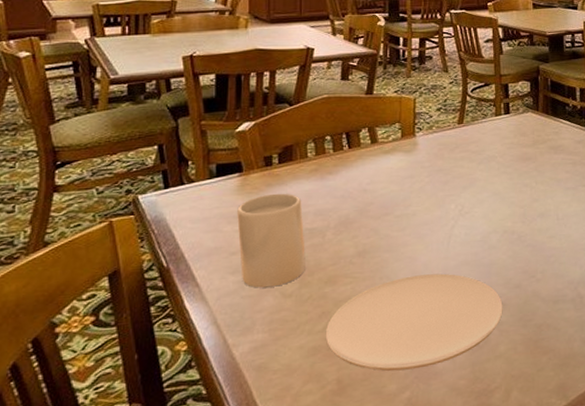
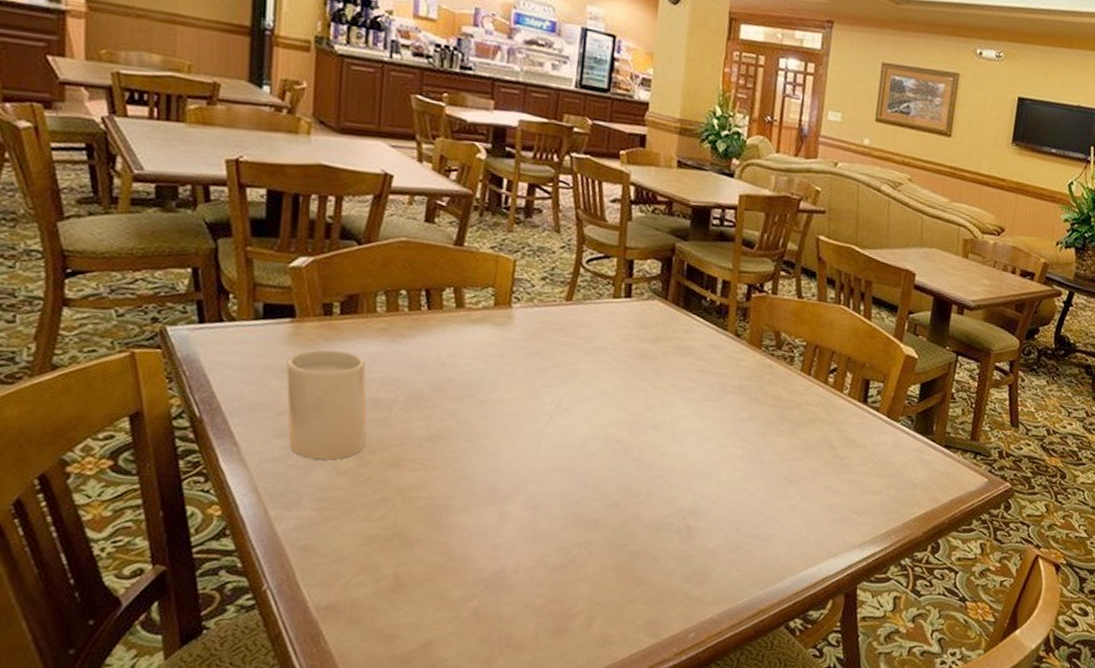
plate: present [325,273,503,371] -> none [383,473,596,578]

